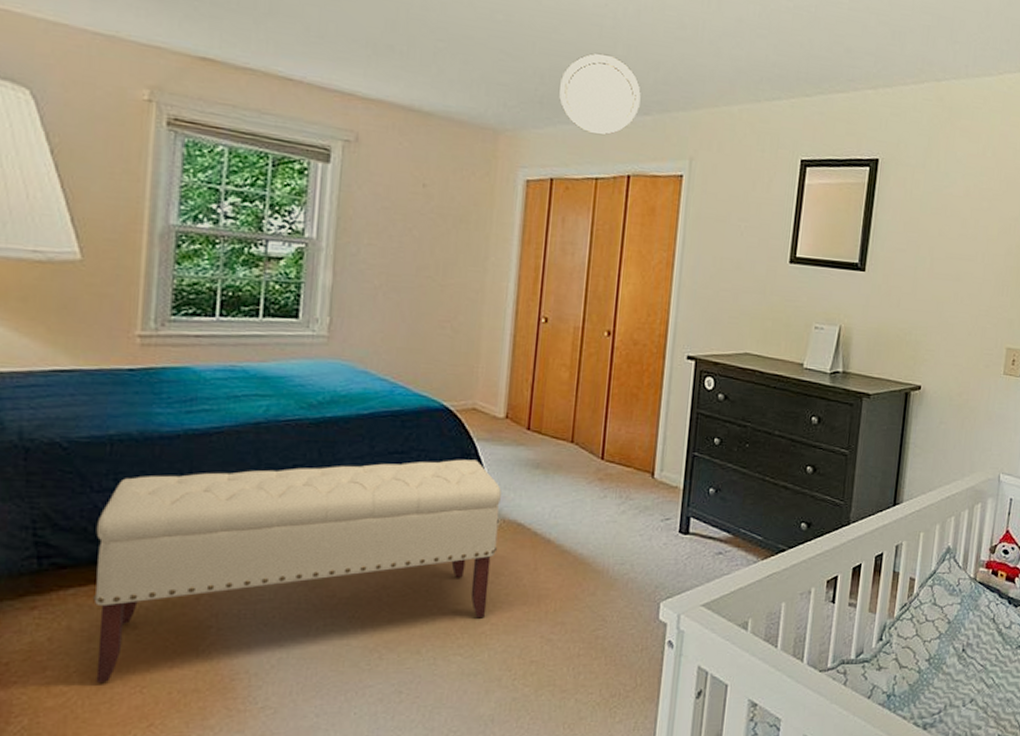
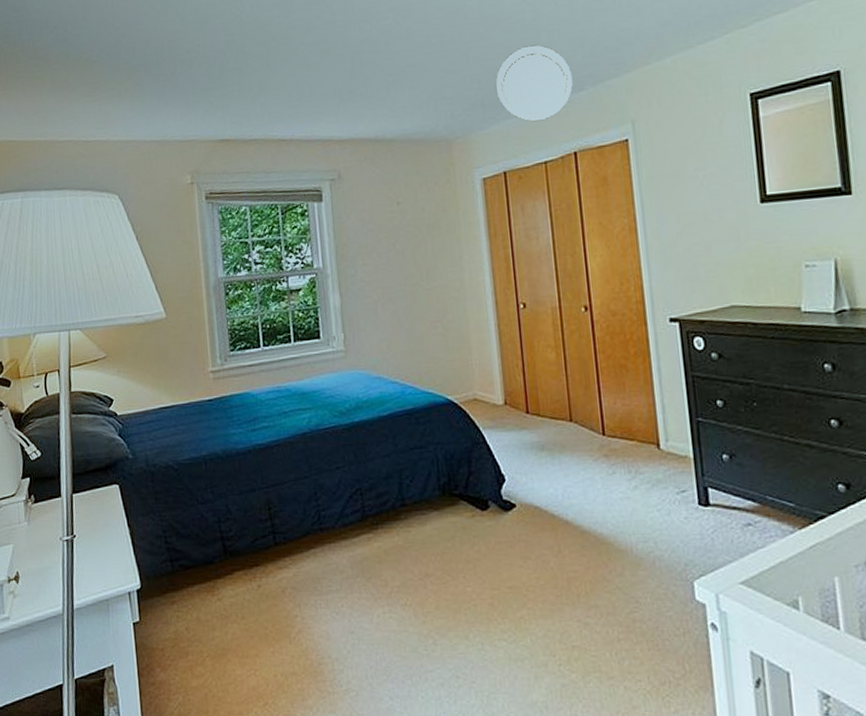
bench: present [93,459,501,682] -> none [205,448,521,665]

